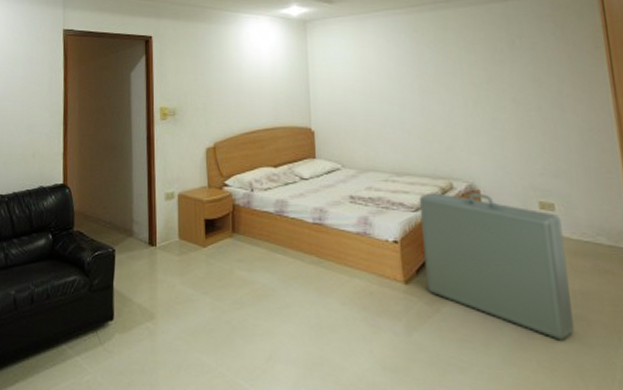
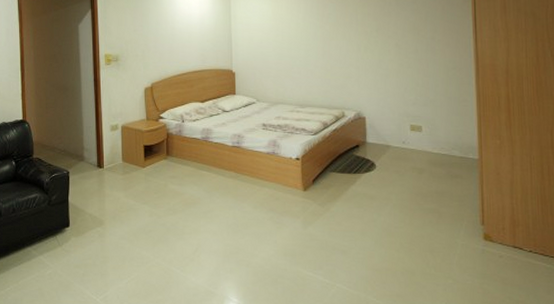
suitcase: present [419,192,575,341] -> none [317,119,430,228]

